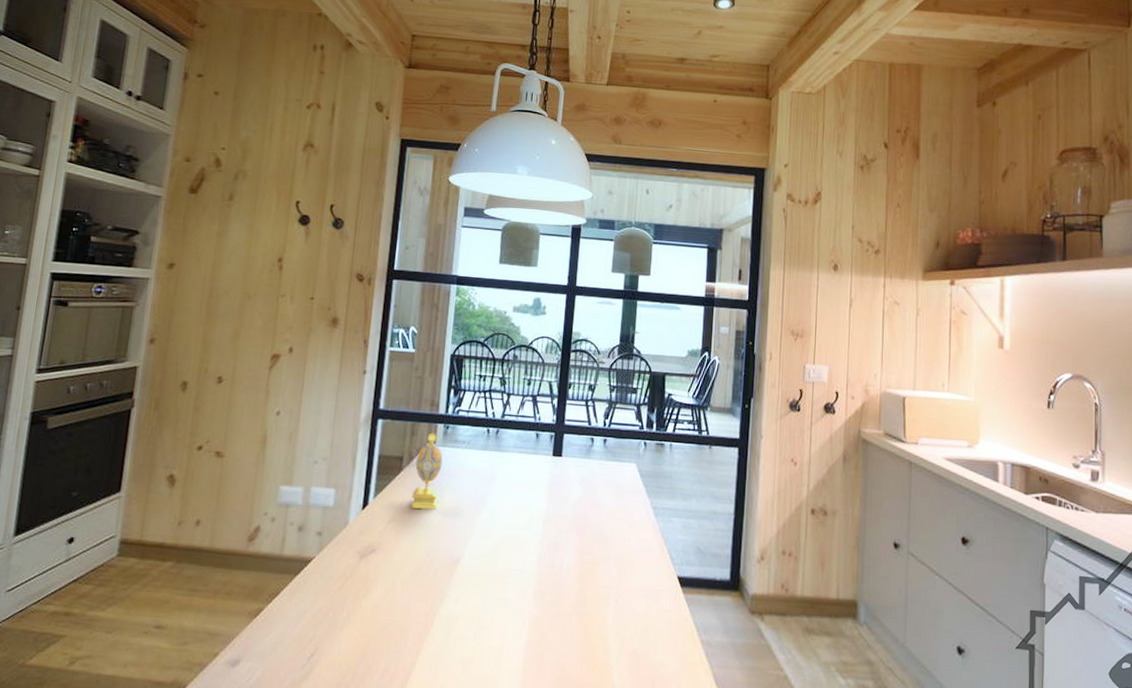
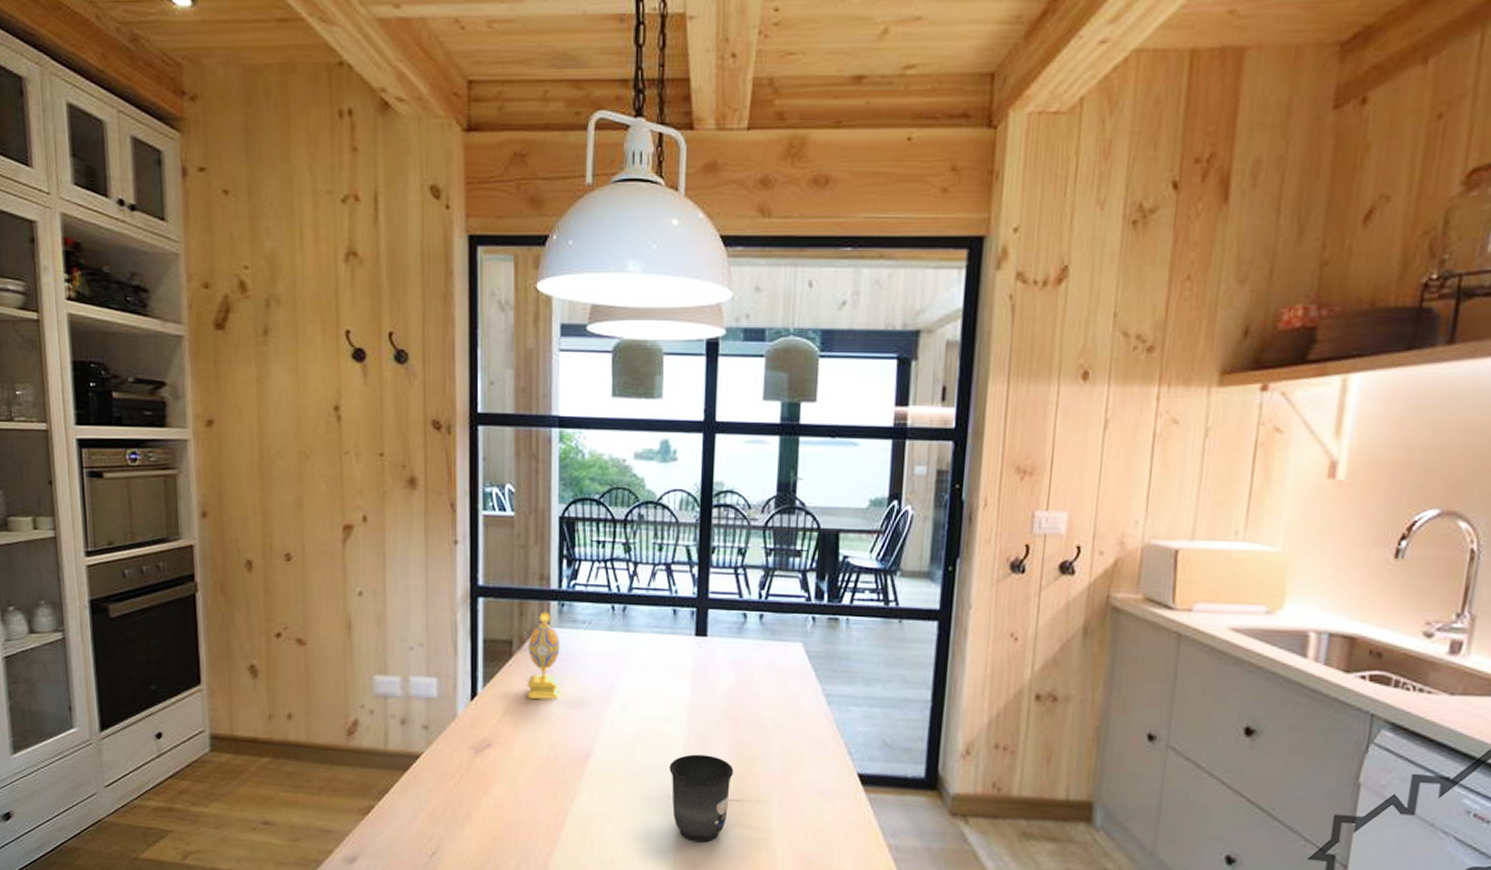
mug: none [525,559,579,641] -> present [669,754,734,843]

